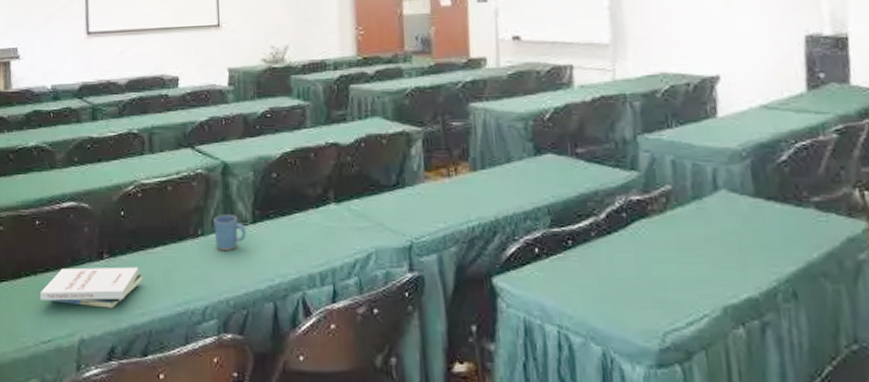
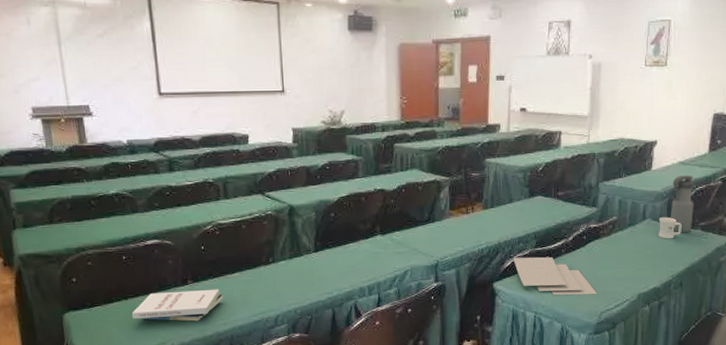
mug: present [213,215,247,252] -> none [282,246,311,274]
papers: none [518,240,654,304] -> present [513,257,597,295]
mug: none [741,186,782,222] -> present [658,216,682,239]
water bottle: none [753,125,799,213] -> present [670,176,694,233]

